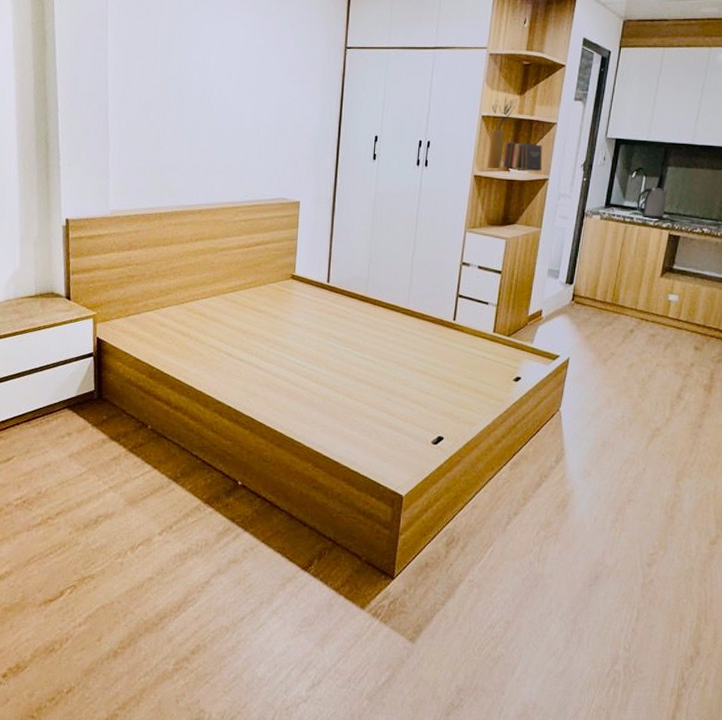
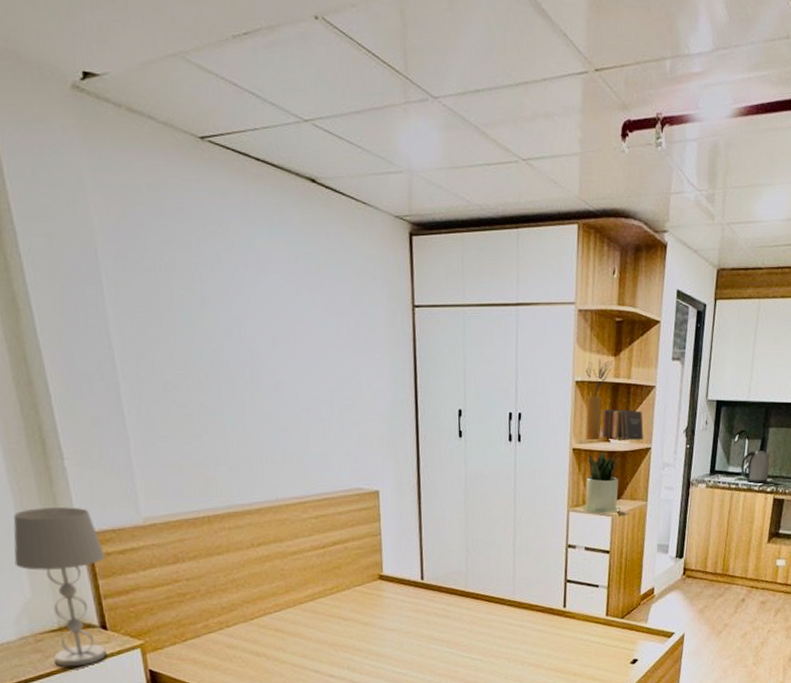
table lamp: none [12,197,78,328] -> present [13,507,106,667]
planter: none [478,179,516,237] -> present [581,451,621,515]

